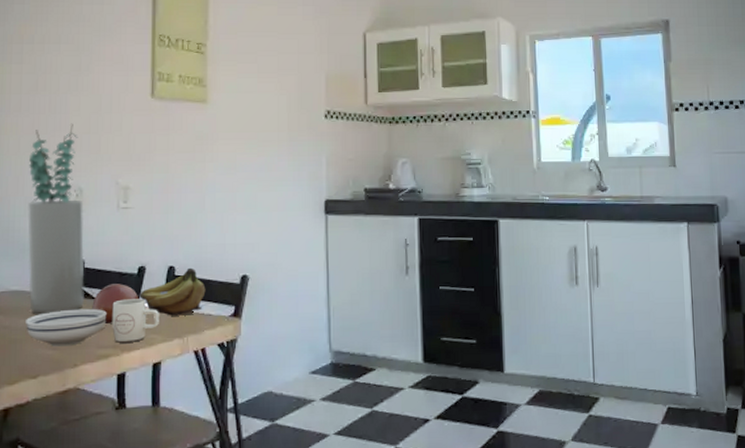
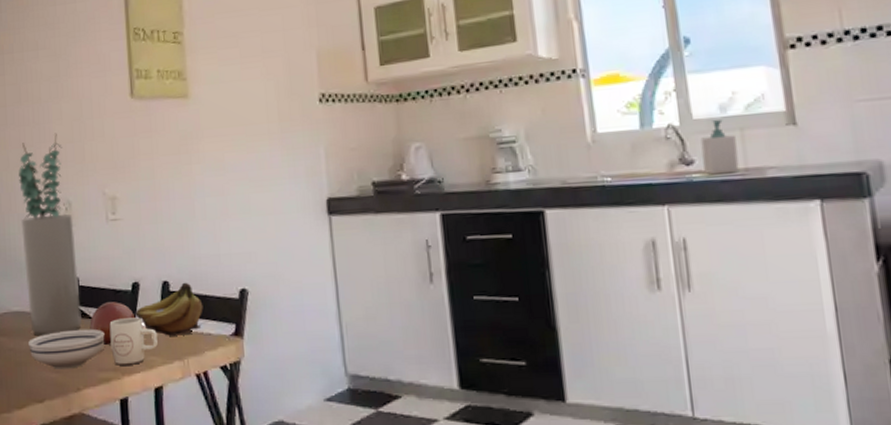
soap bottle: none [612,159,637,200] -> present [700,120,739,175]

